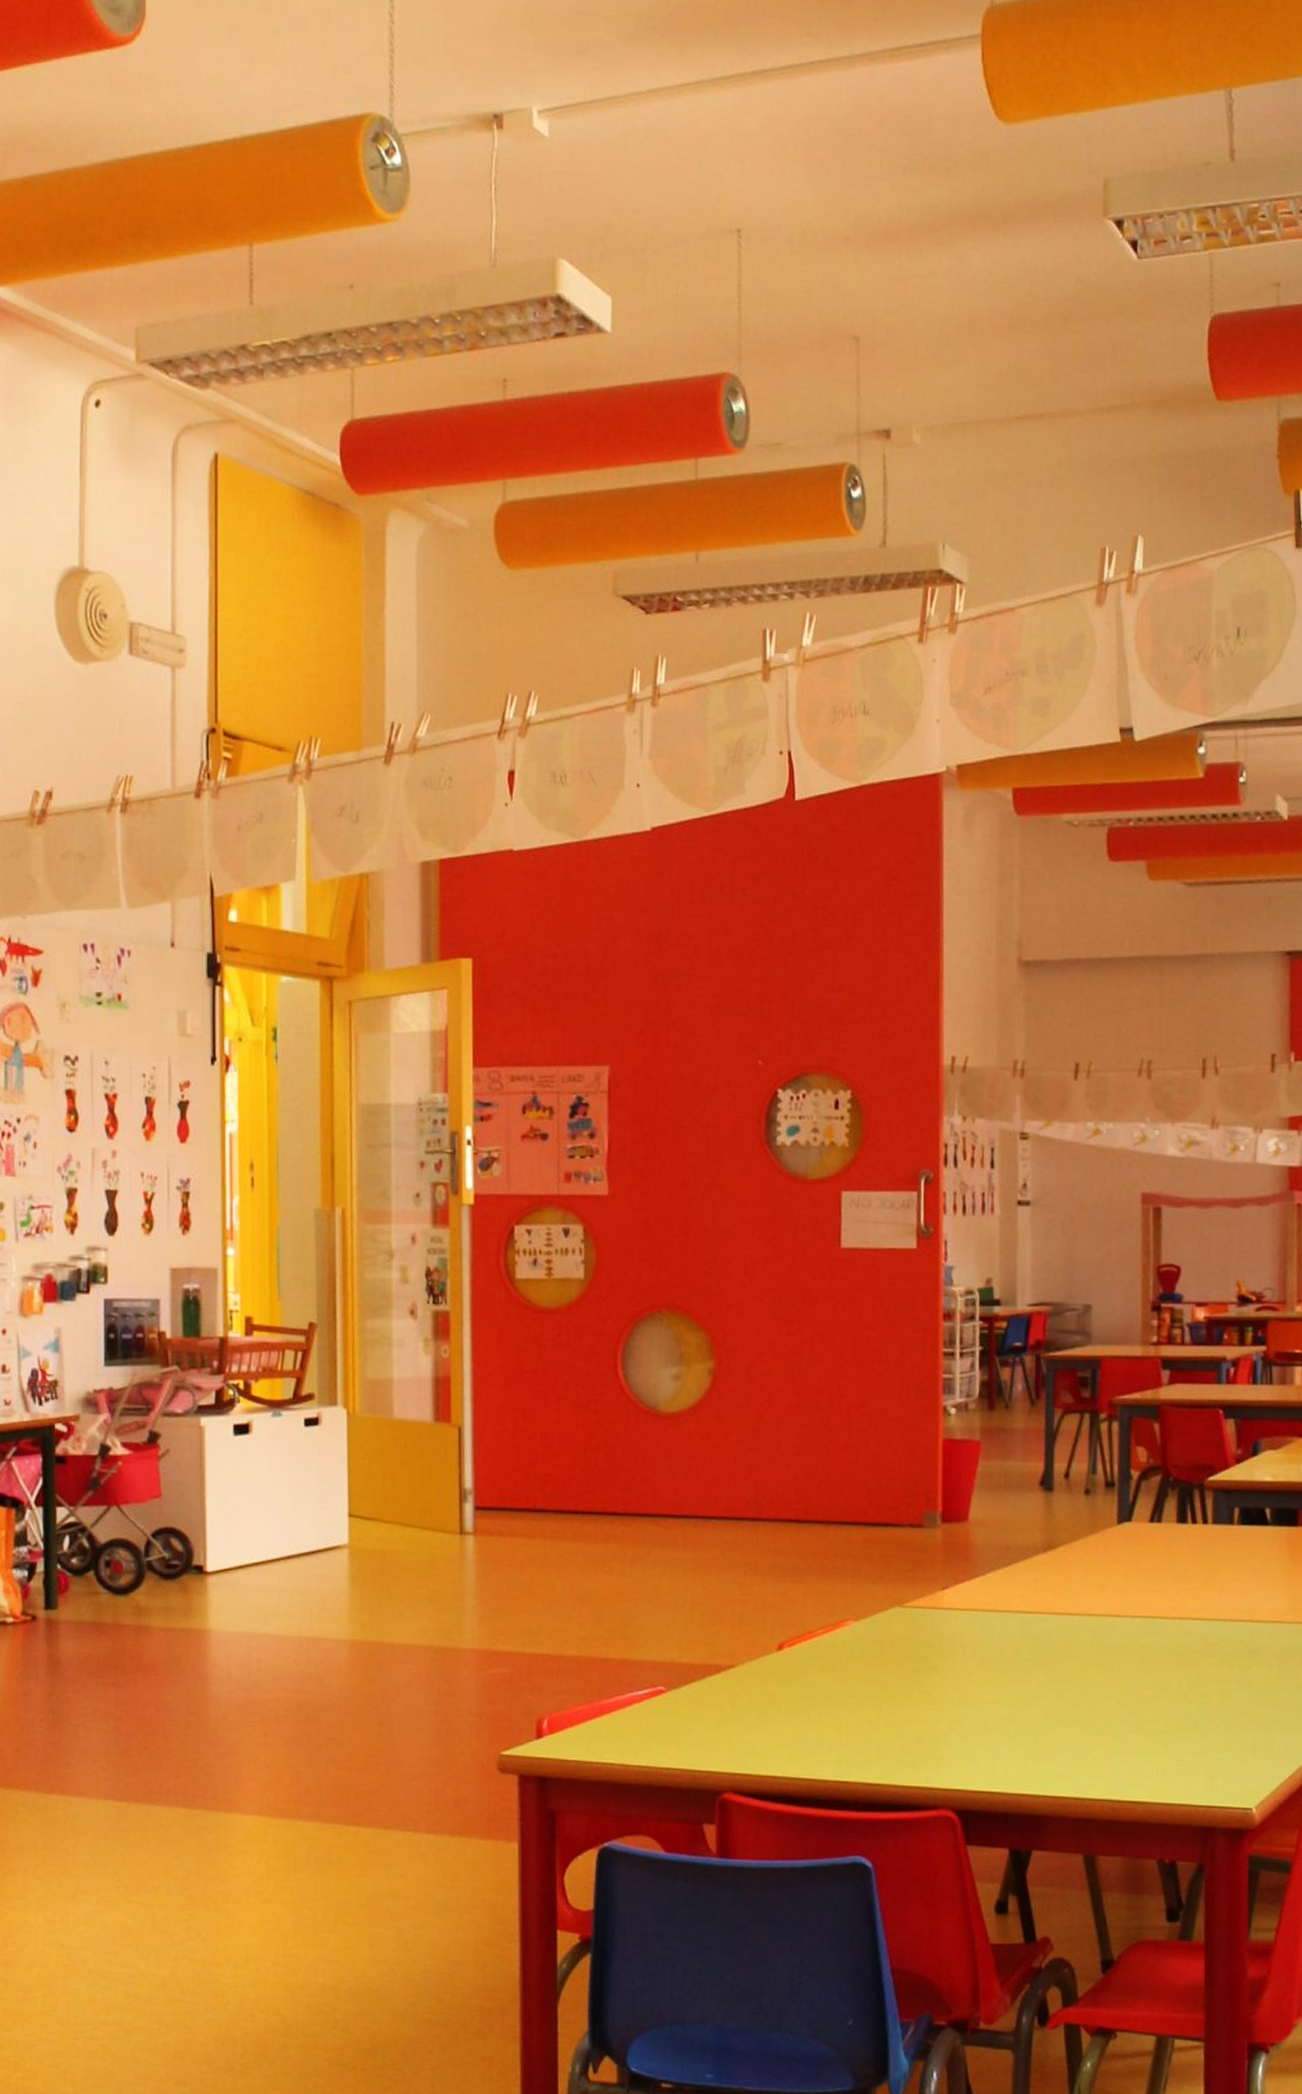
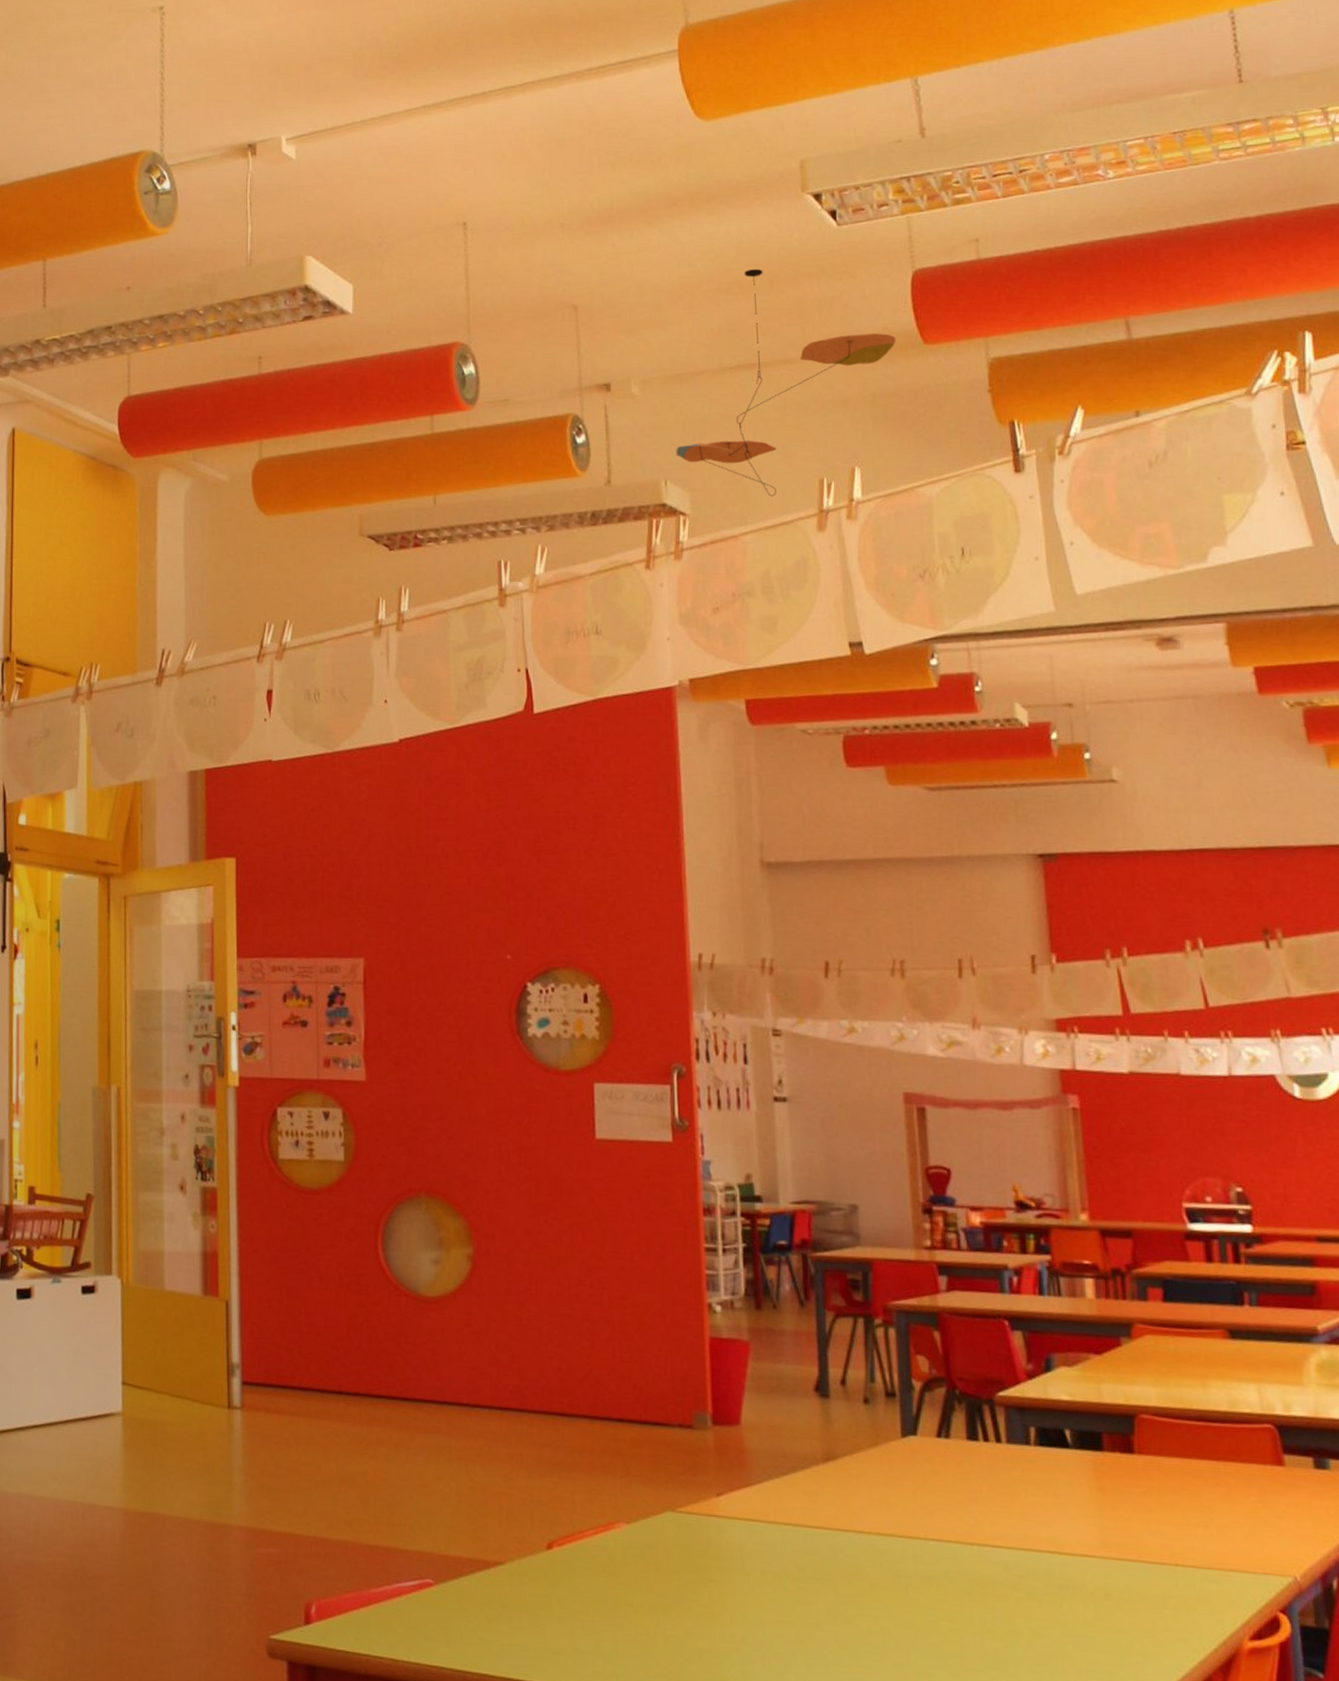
ceiling mobile: none [955,303,1189,566] -> present [676,268,896,497]

